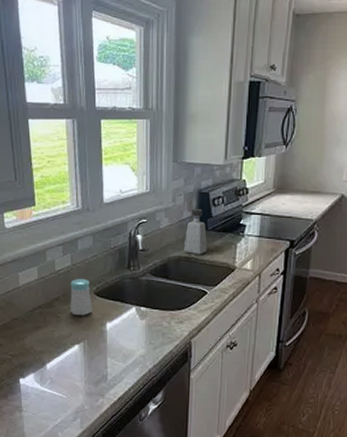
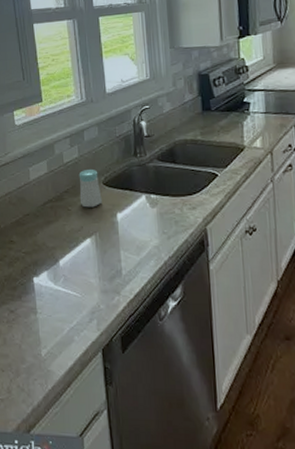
soap dispenser: present [183,208,208,255] -> none [188,90,214,137]

